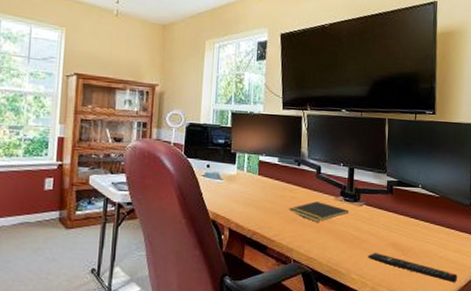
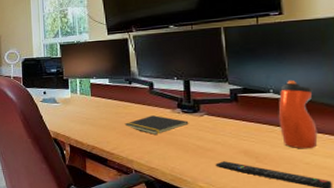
water bottle: none [423,177,451,244] -> present [278,79,318,149]

